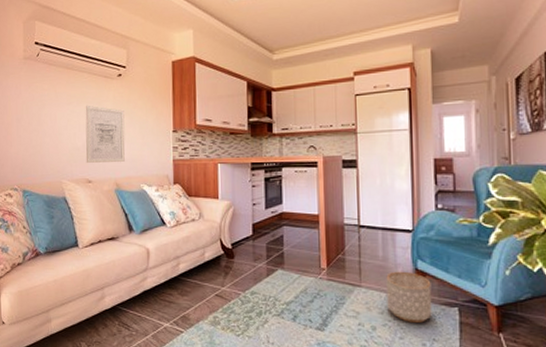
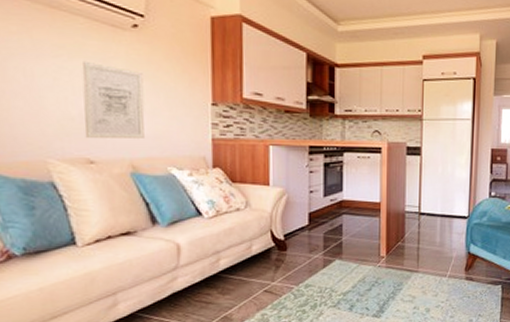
planter: present [386,271,432,323] -> none [441,255,481,302]

